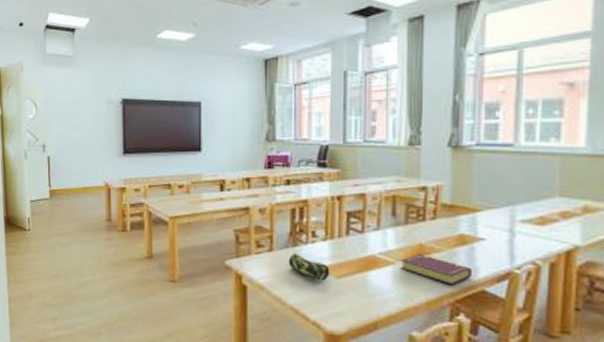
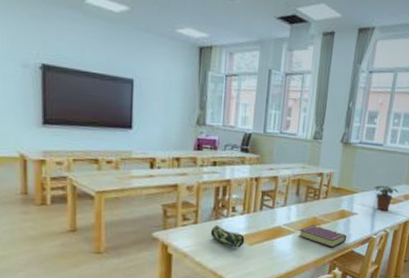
potted plant: none [508,199,550,236] -> present [374,185,399,211]

